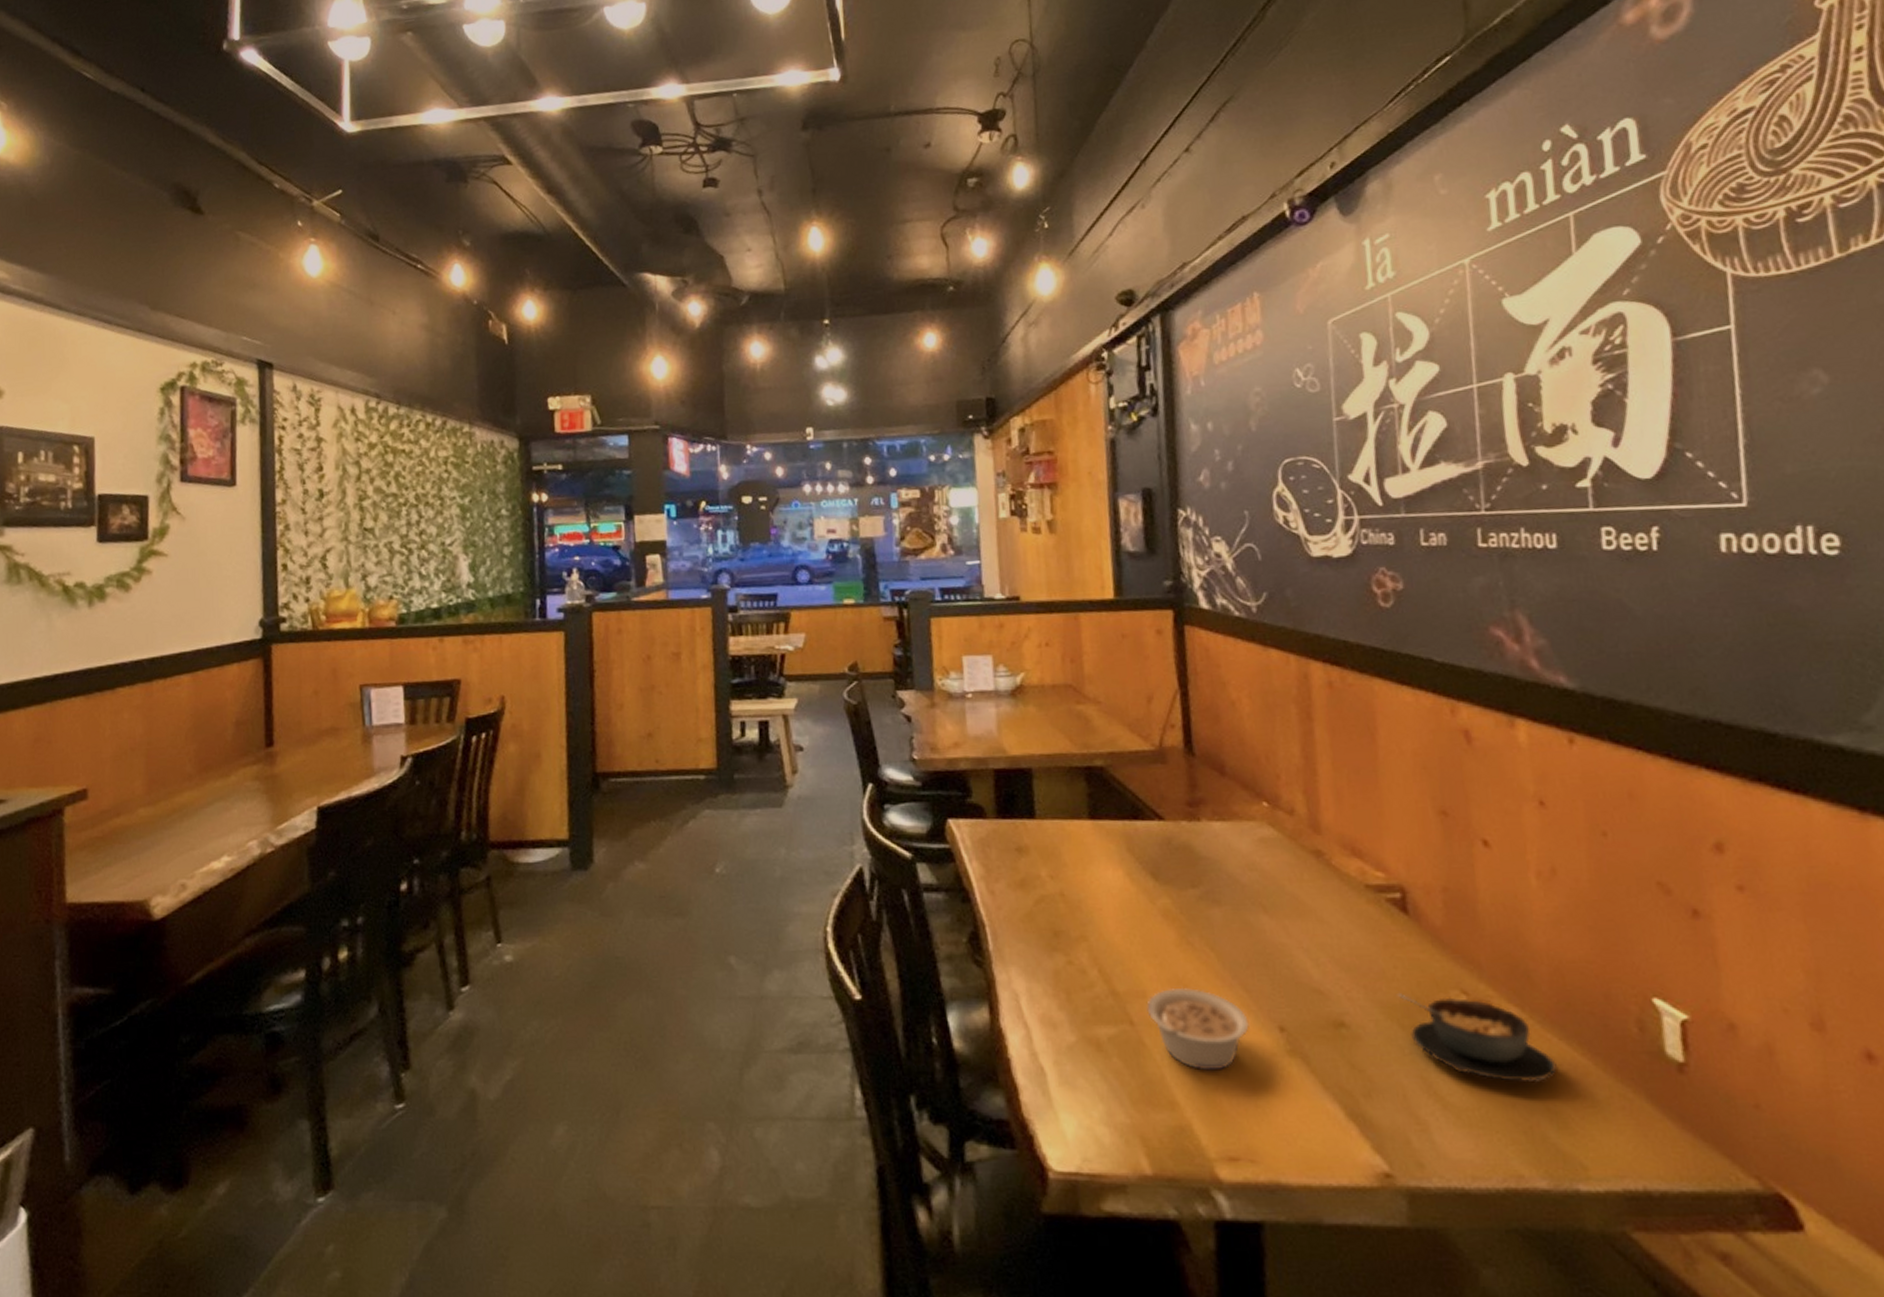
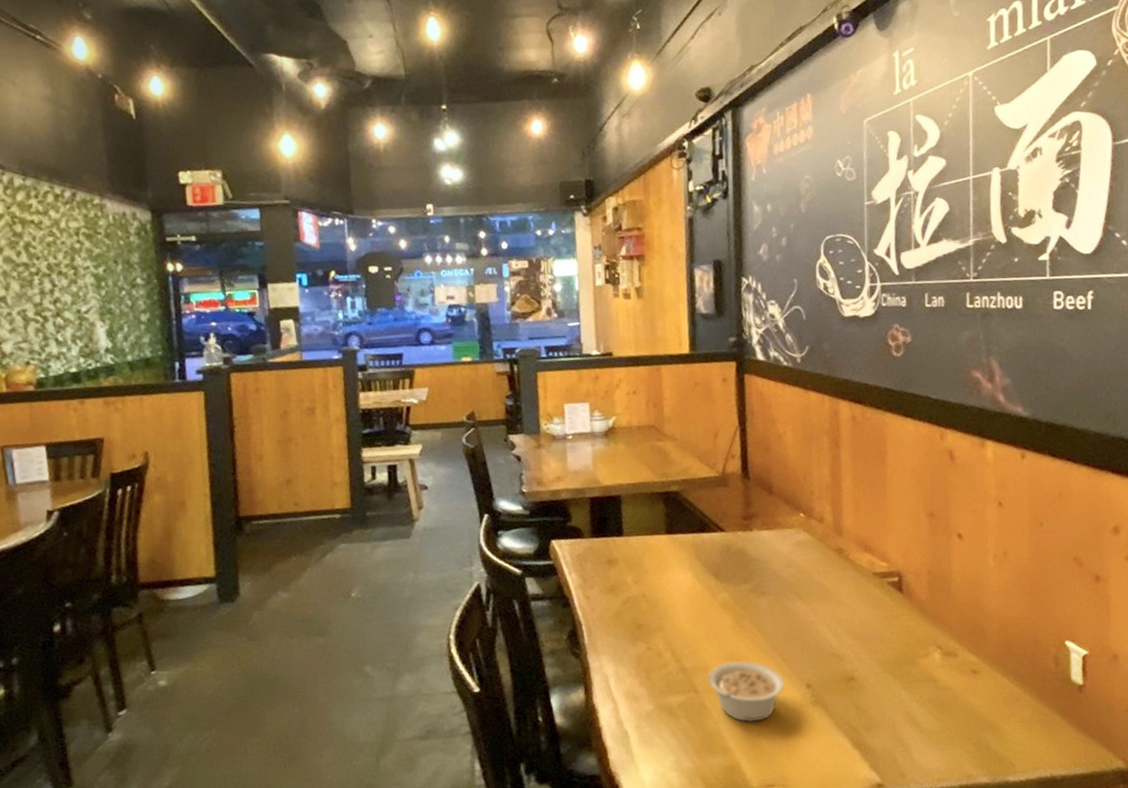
soup bowl: present [1397,992,1557,1083] -> none [892,651,999,709]

